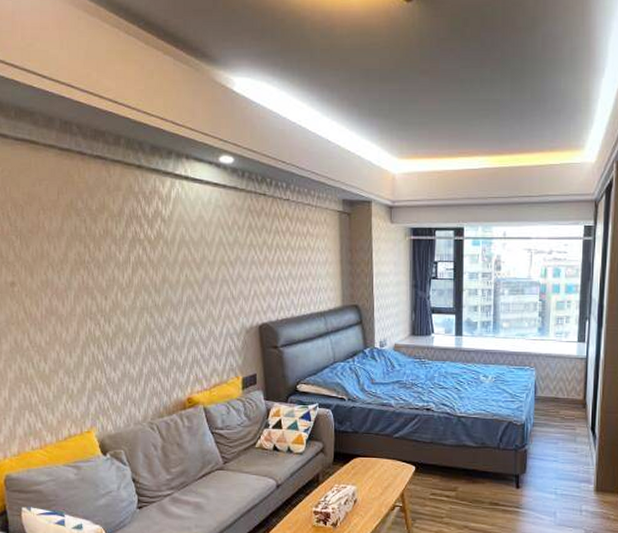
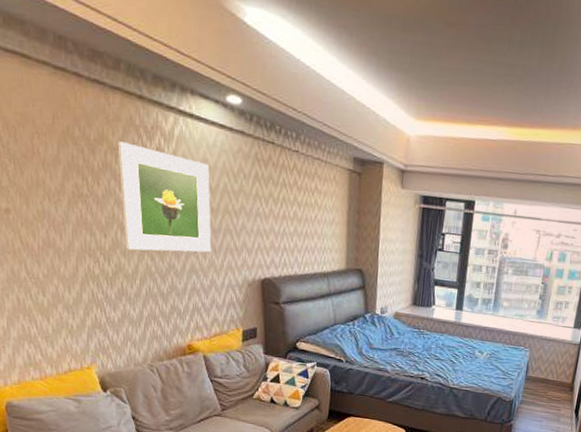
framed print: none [118,209,209,309] -> present [117,141,212,253]

